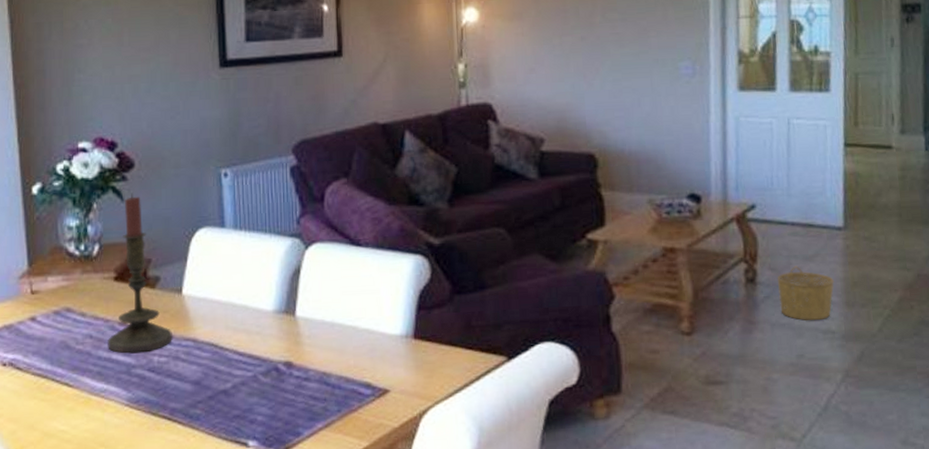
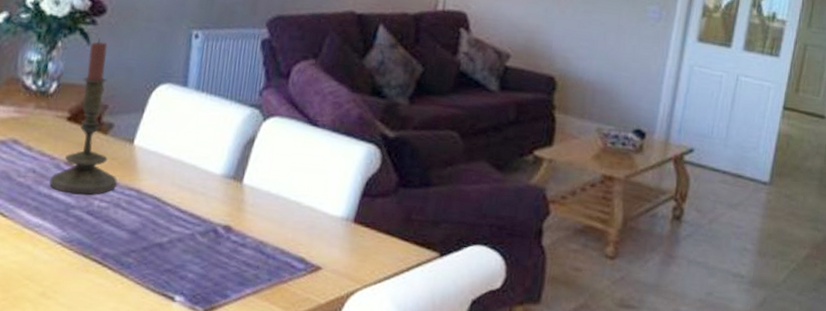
basket: present [776,266,834,320] -> none [699,211,752,264]

